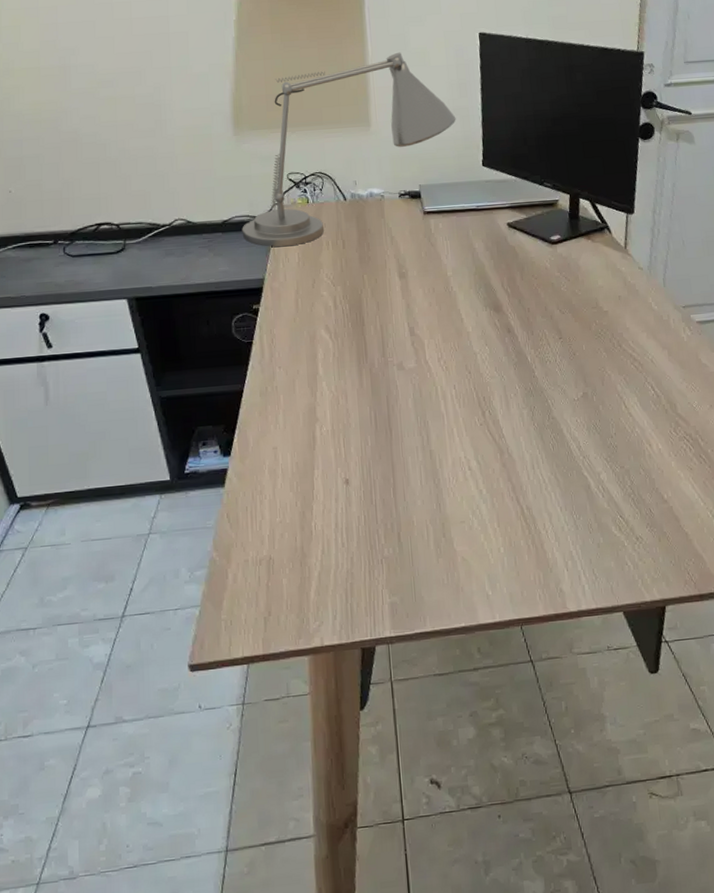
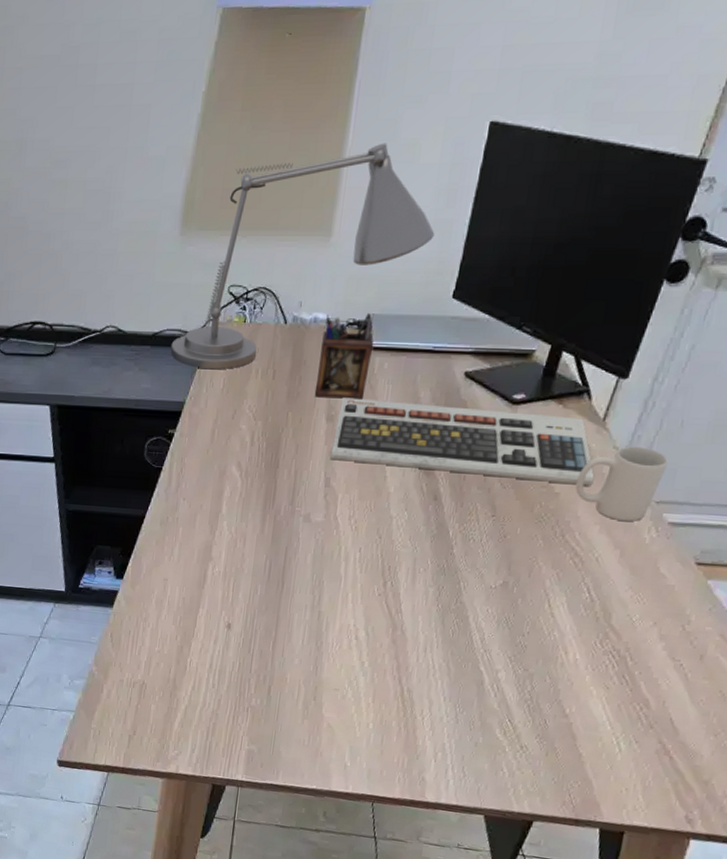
desk organizer: none [380,185,428,258] -> present [314,313,374,400]
computer keyboard: none [408,248,632,311] -> present [331,397,595,486]
mug: none [618,265,683,326] -> present [575,446,668,521]

